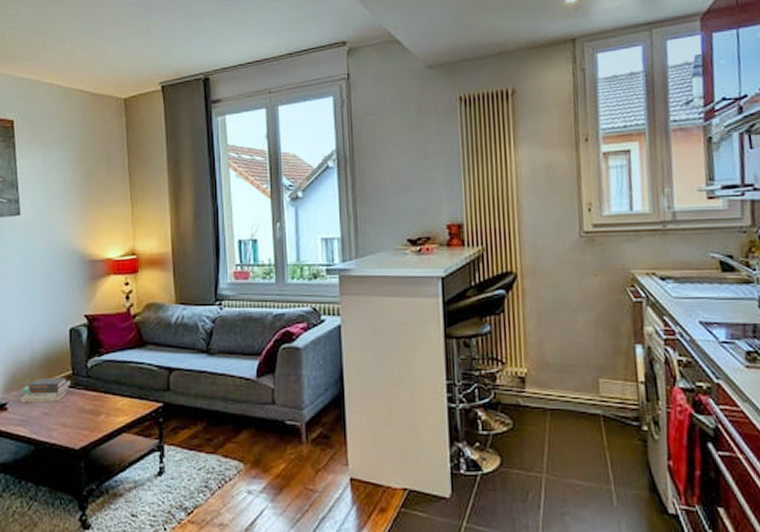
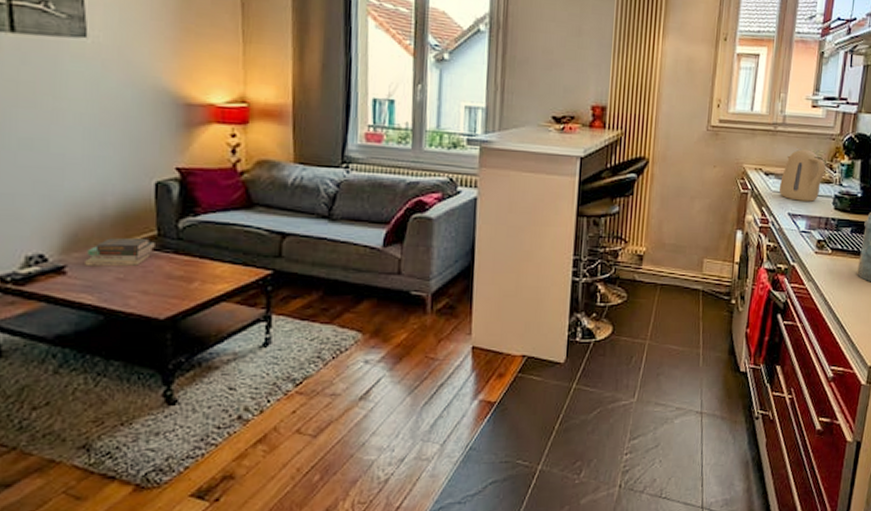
kettle: none [681,246,741,307] -> present [779,149,826,202]

